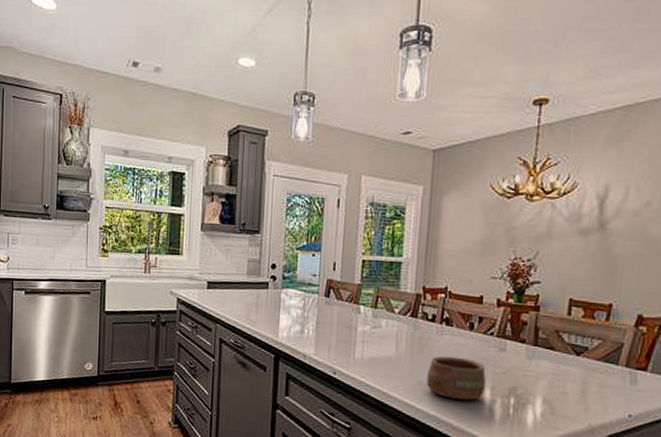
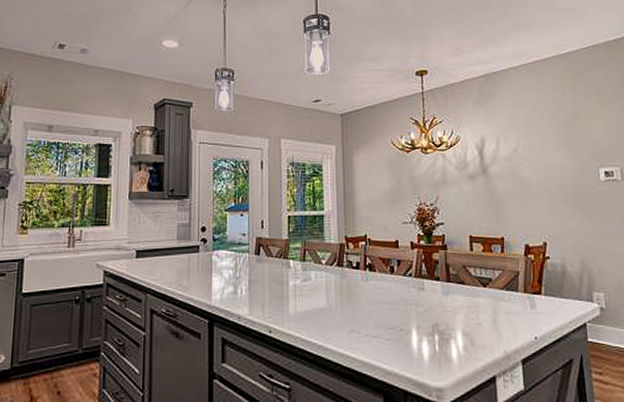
pottery: present [427,356,487,400] -> none [358,301,412,343]

